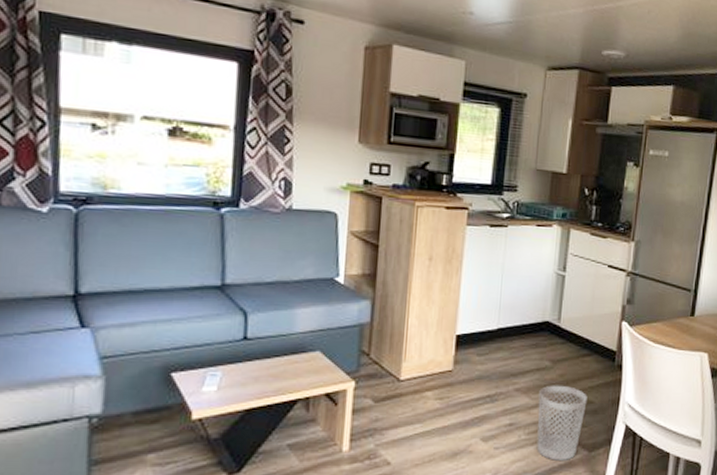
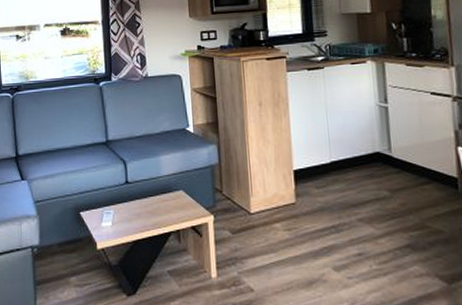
wastebasket: present [537,385,587,461] -> none [382,214,436,292]

